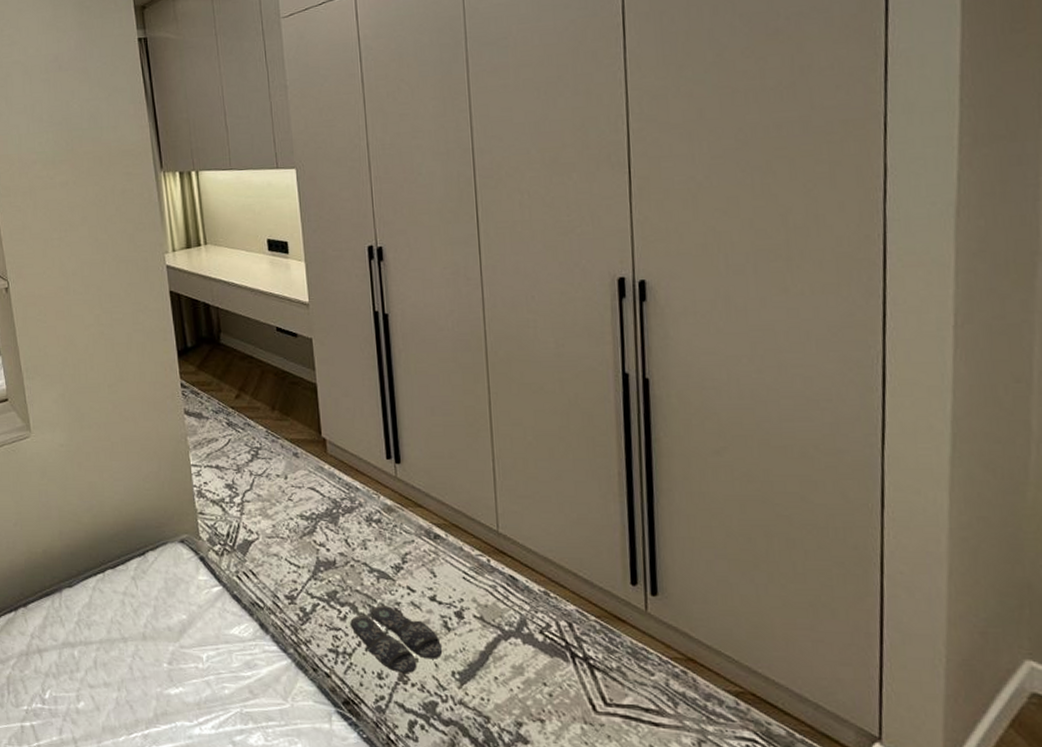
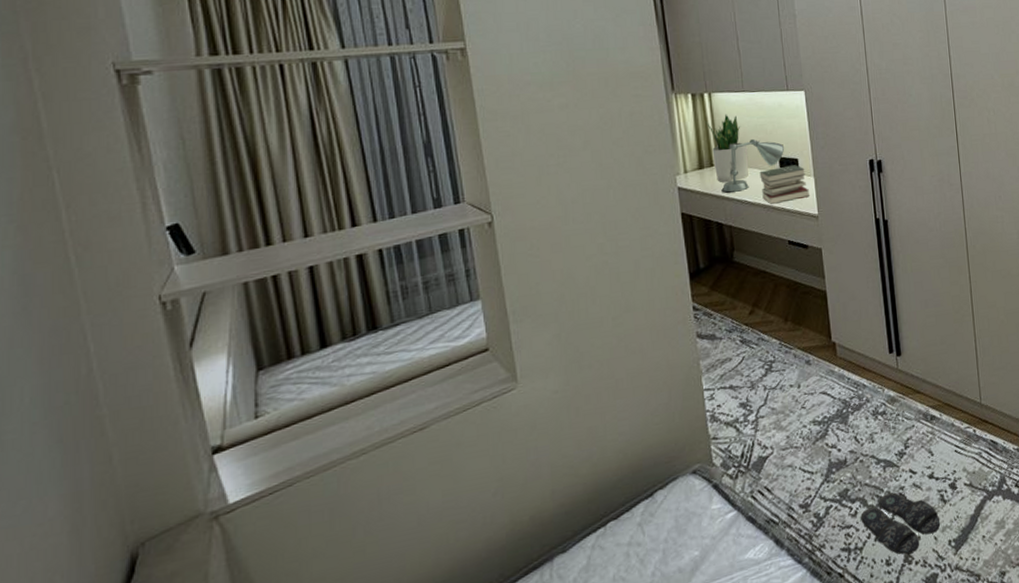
planter: none [192,193,237,263] -> present [705,114,749,183]
desk lamp: none [208,219,273,274] -> present [721,138,784,193]
books: none [247,248,300,289] -> present [759,165,809,205]

